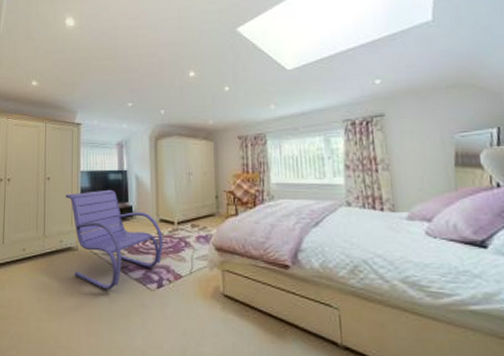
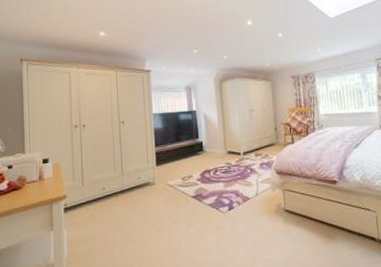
lounge chair: present [65,189,163,290] -> none [140,128,232,217]

